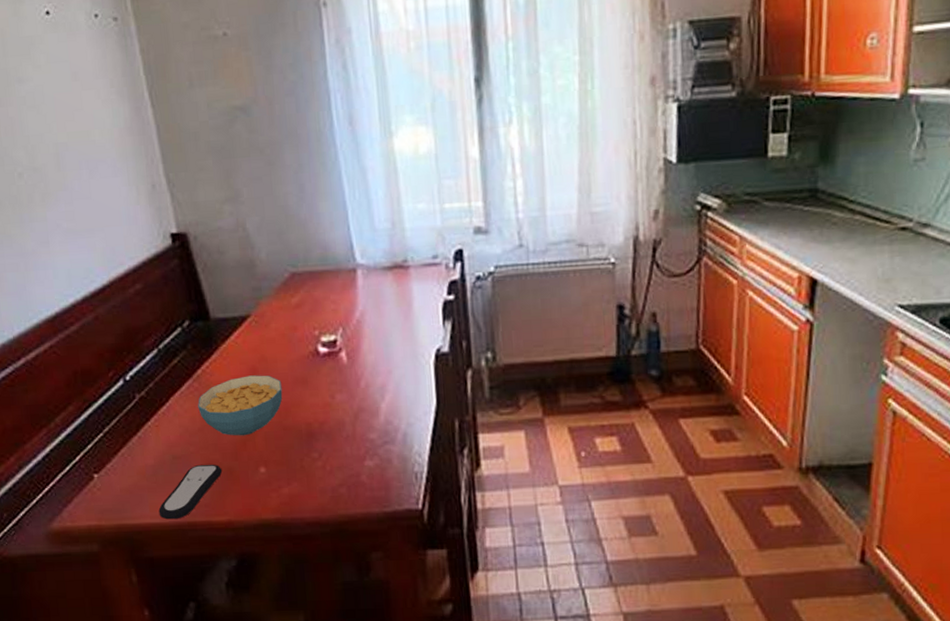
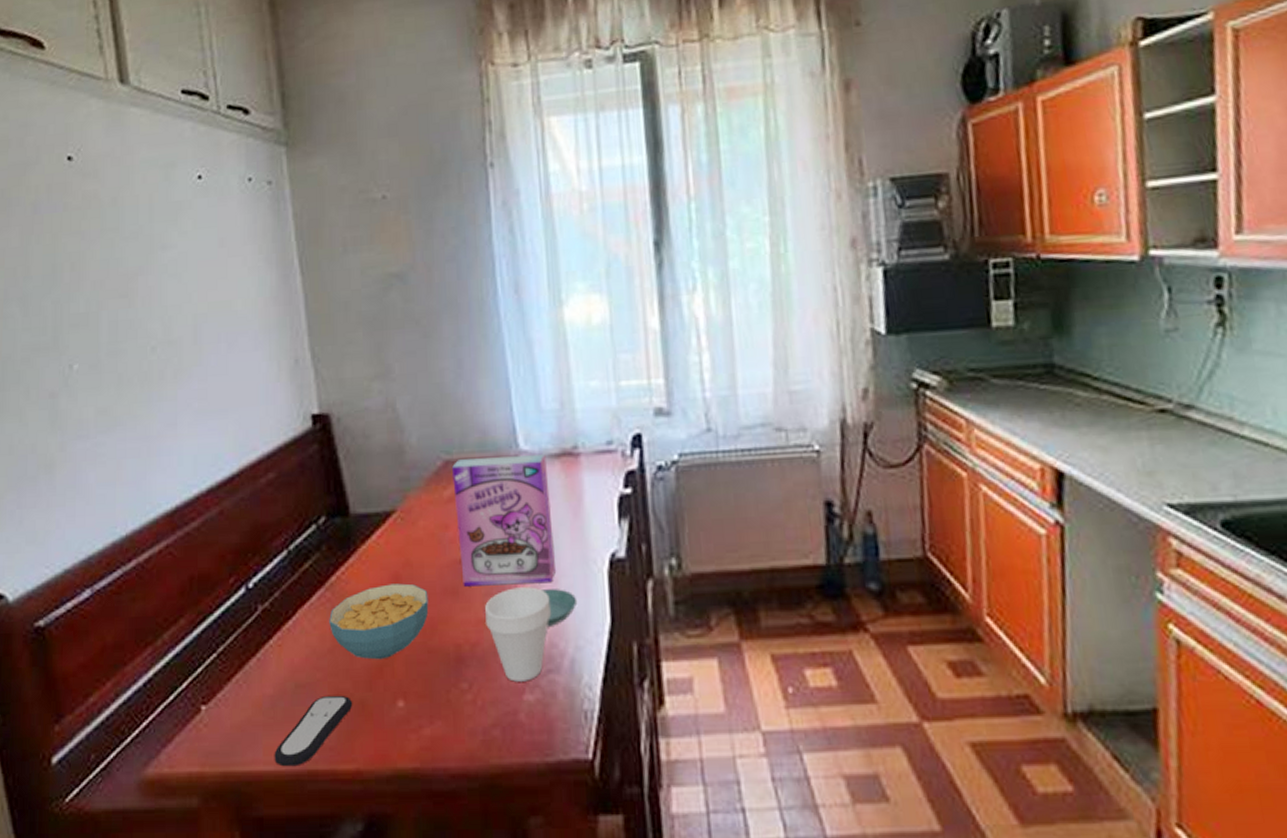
cereal box: none [298,267,391,377] -> present [452,454,557,587]
cup: none [329,376,387,451] -> present [484,587,552,682]
saucer: none [377,378,409,409] -> present [540,589,578,628]

